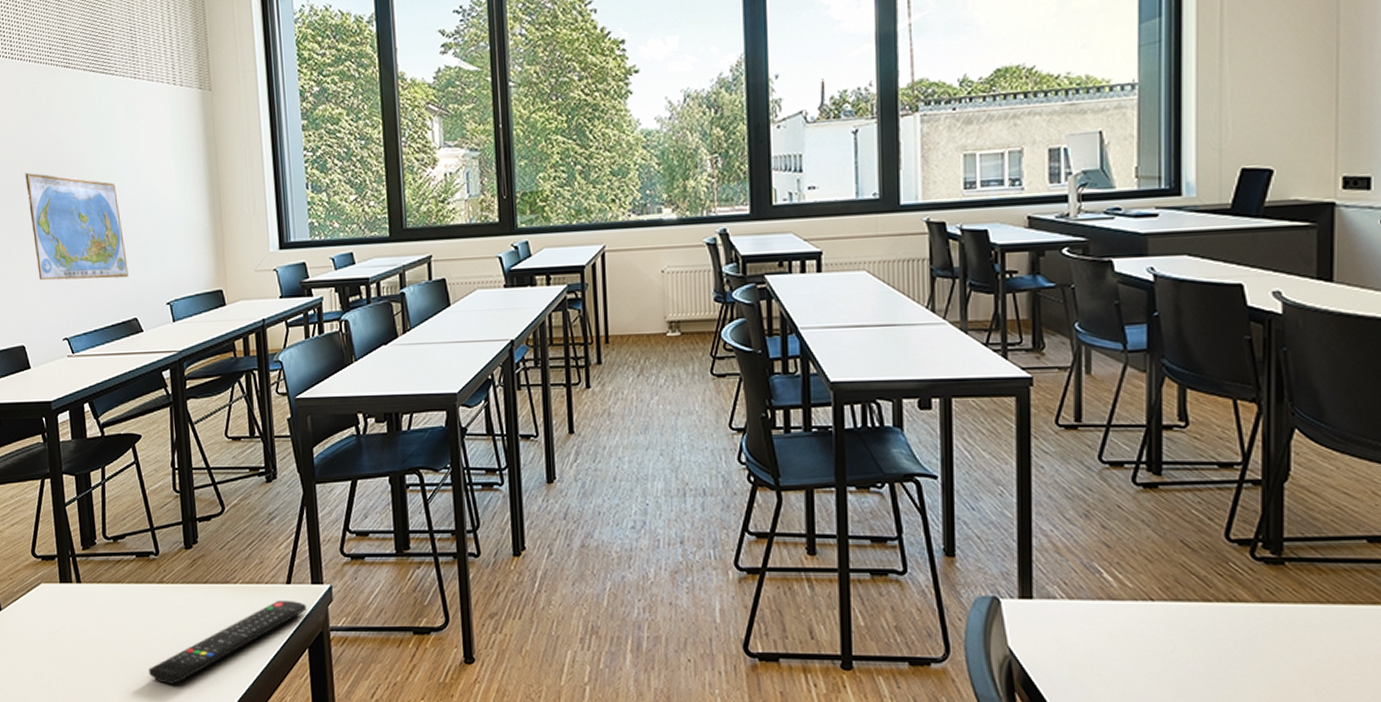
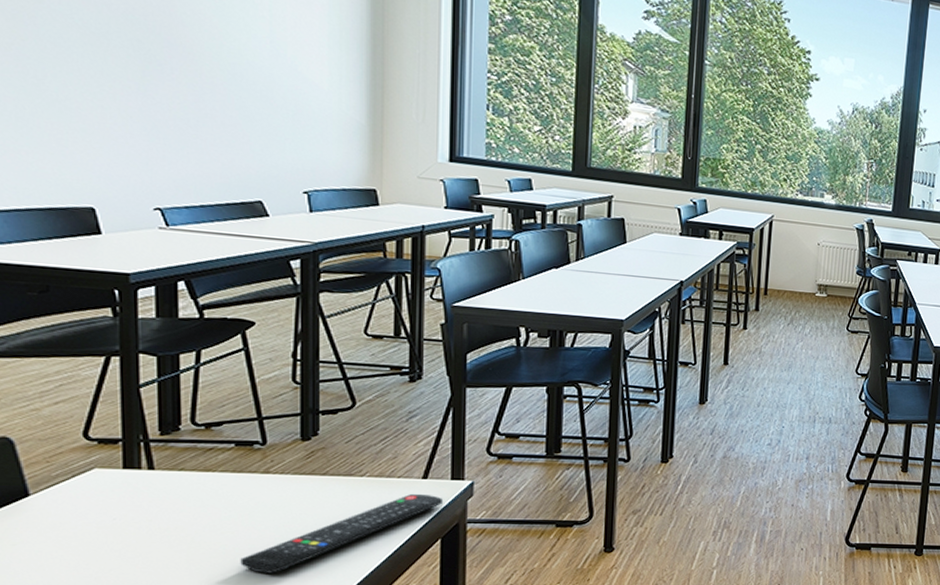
world map: present [25,172,129,281] -> none [113,15,255,157]

